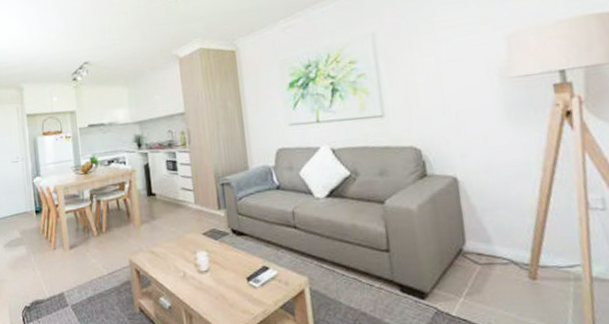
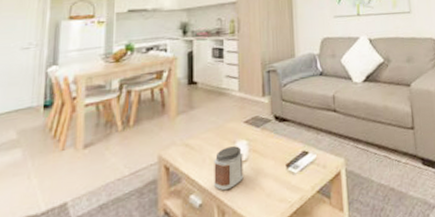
jar: none [178,256,207,297] -> present [213,146,244,191]

